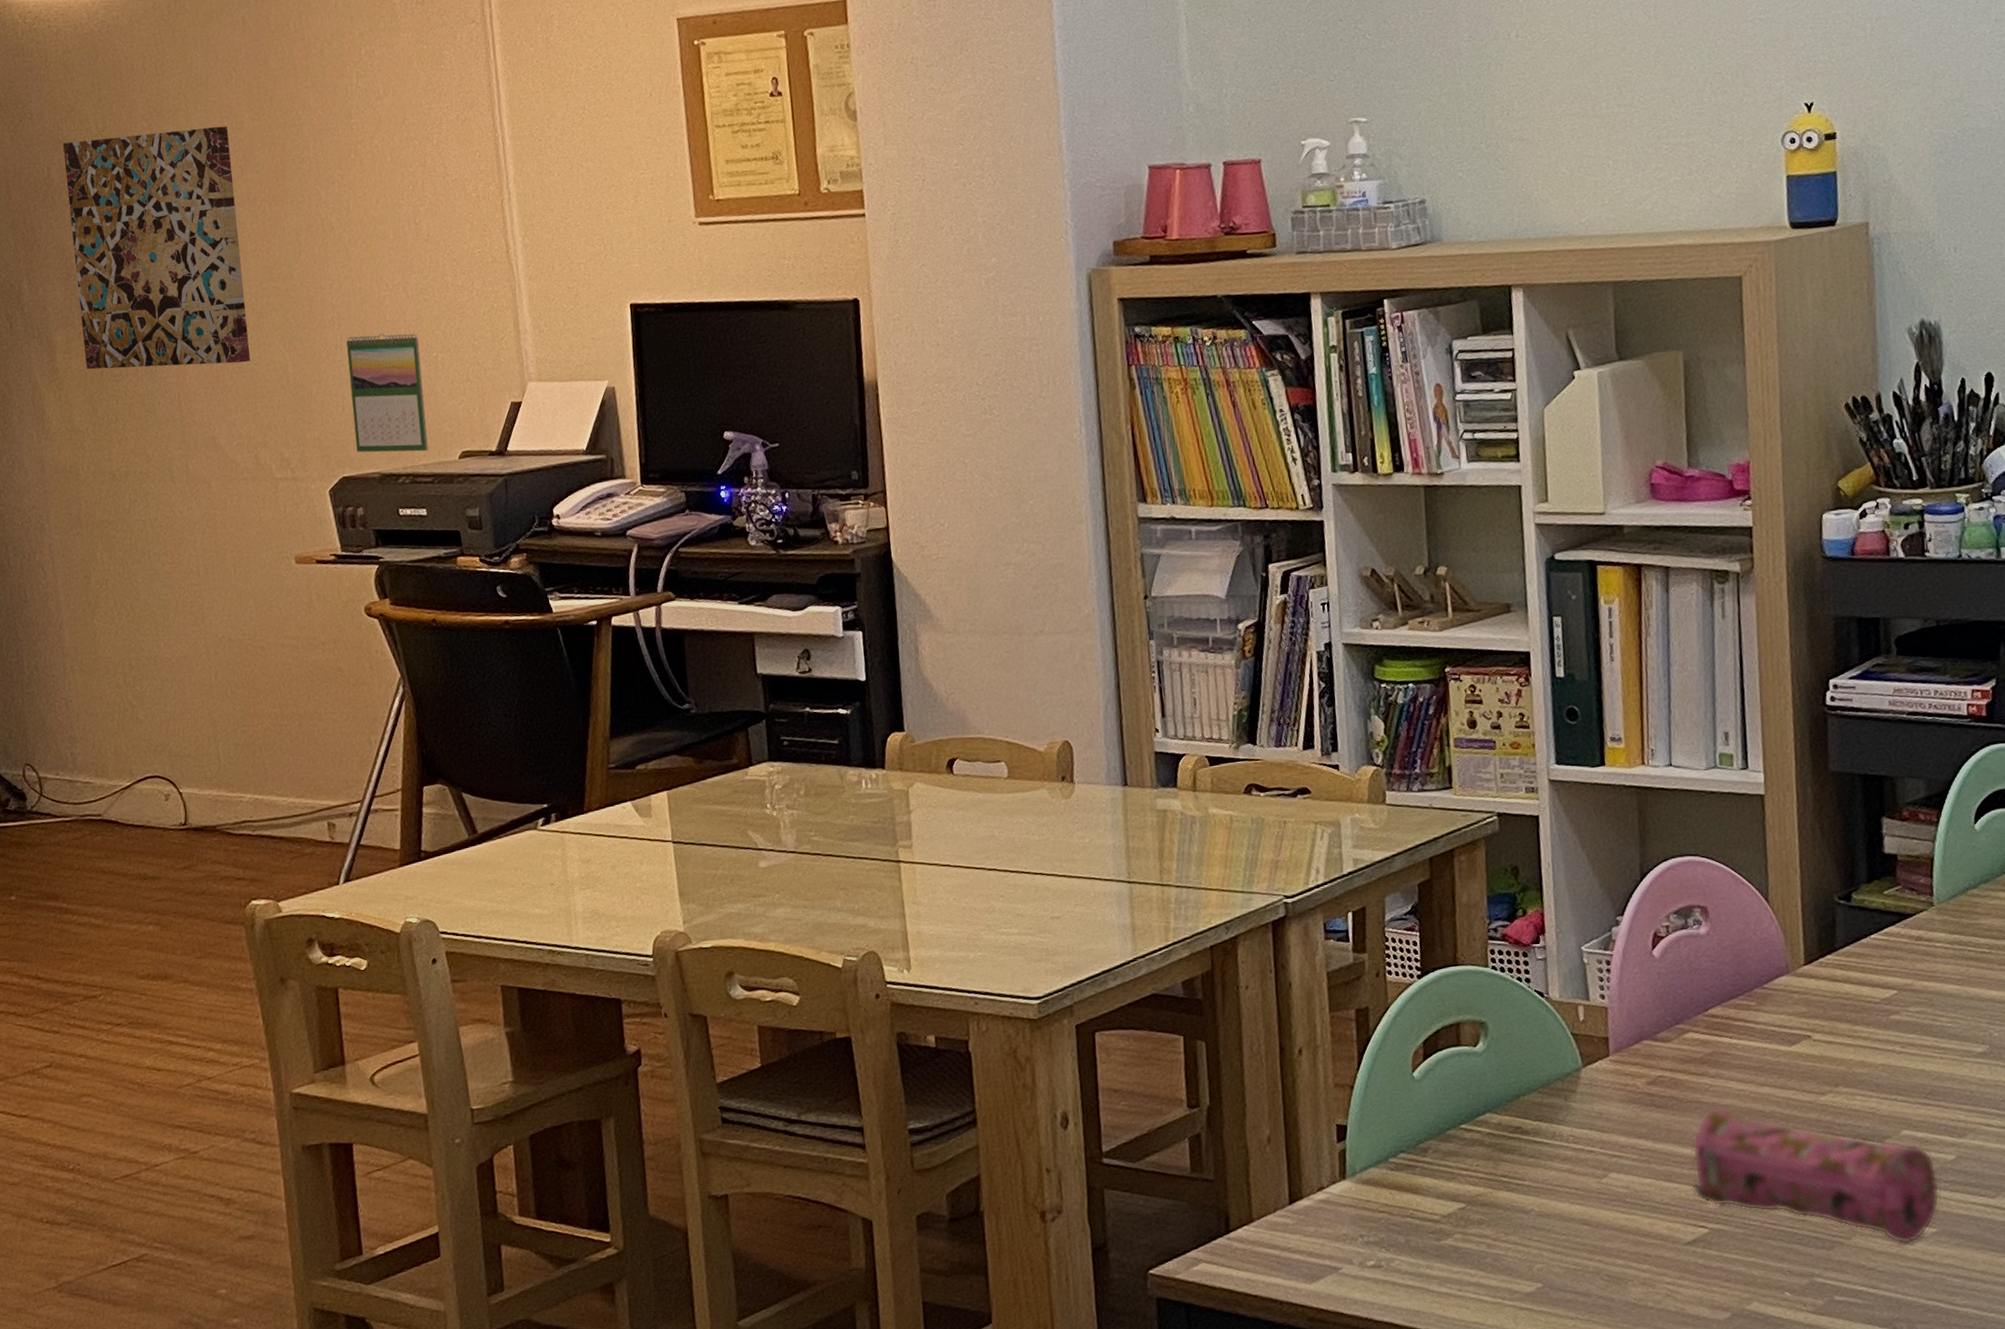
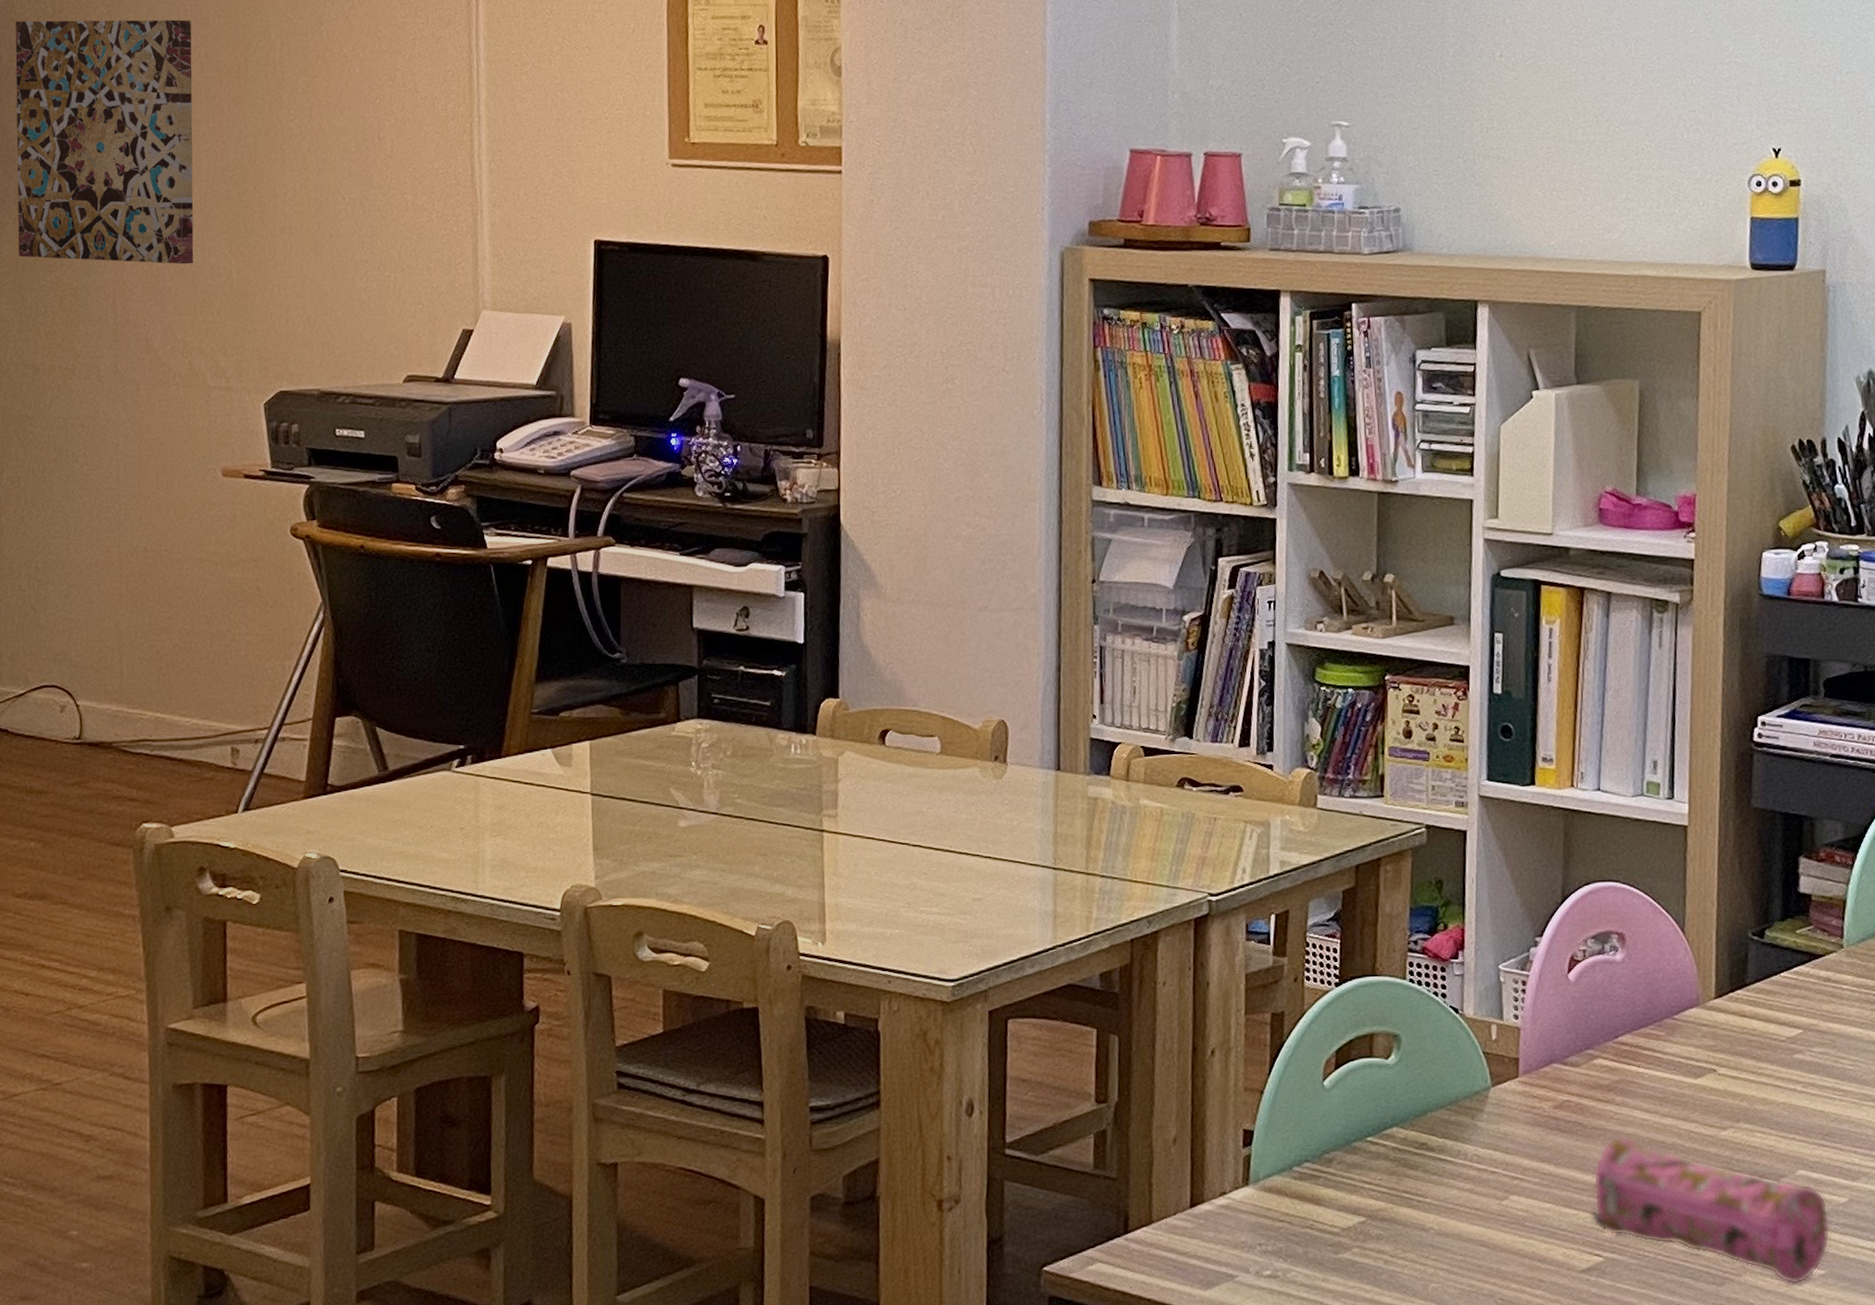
calendar: present [346,332,429,453] -> none [295,246,373,372]

